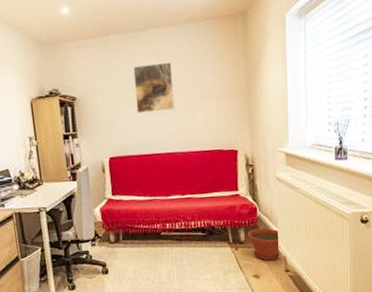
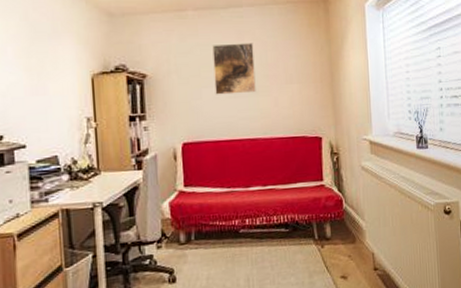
plant pot: present [247,228,281,261] -> none [333,222,368,259]

